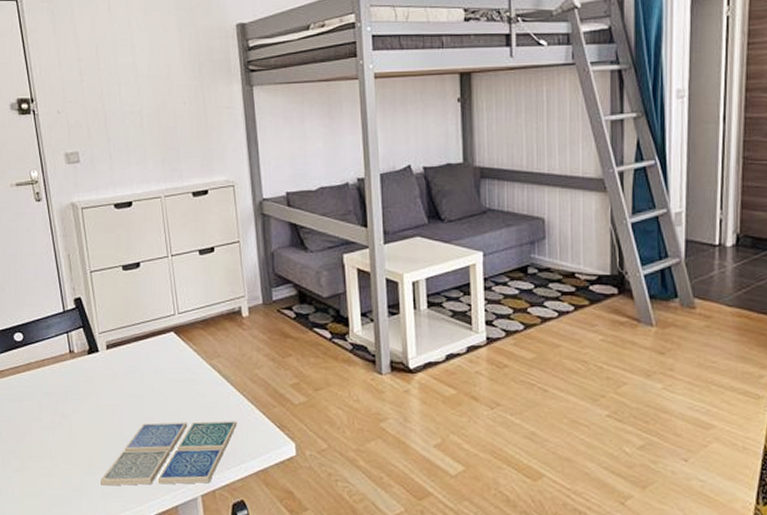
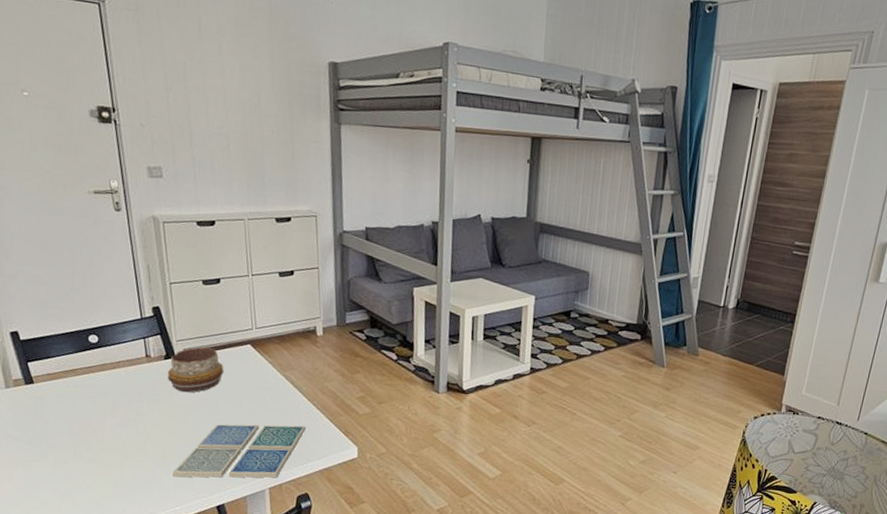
decorative bowl: none [92,339,148,390] -> present [168,347,224,393]

